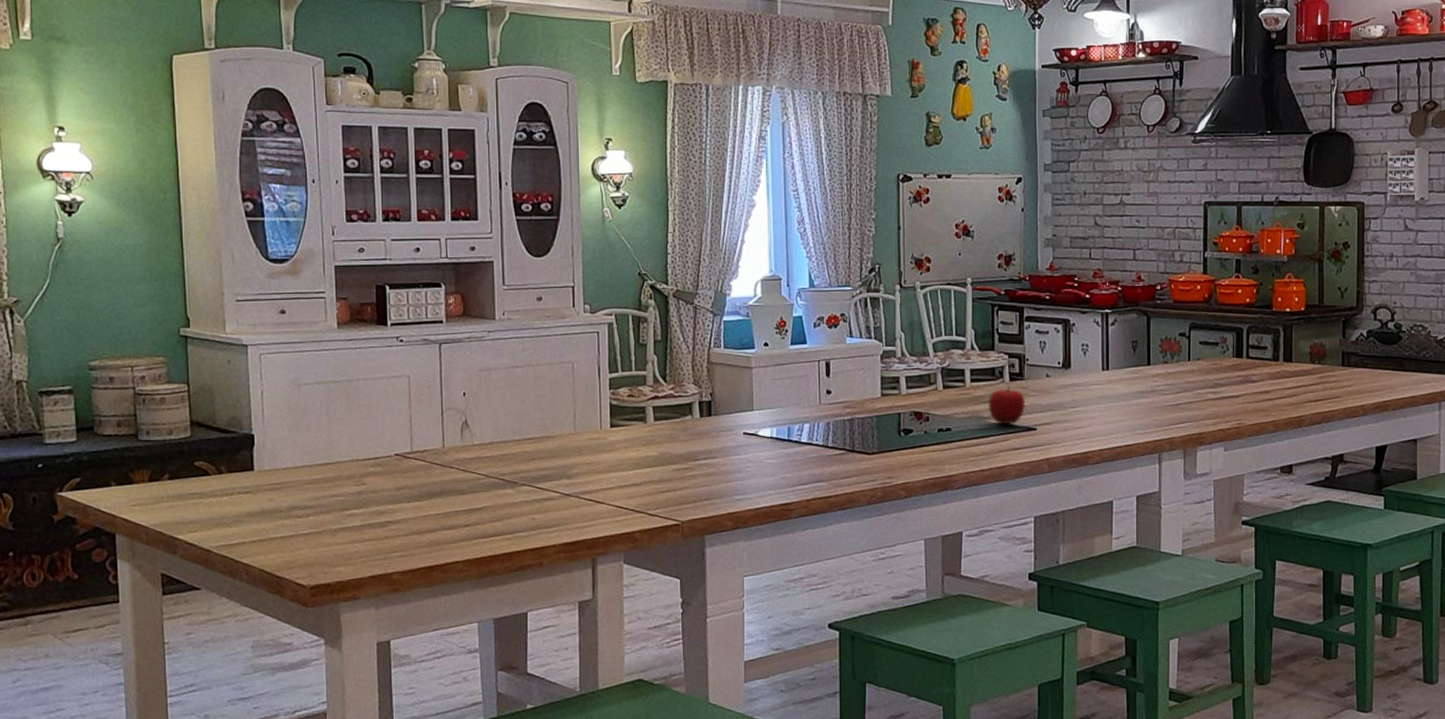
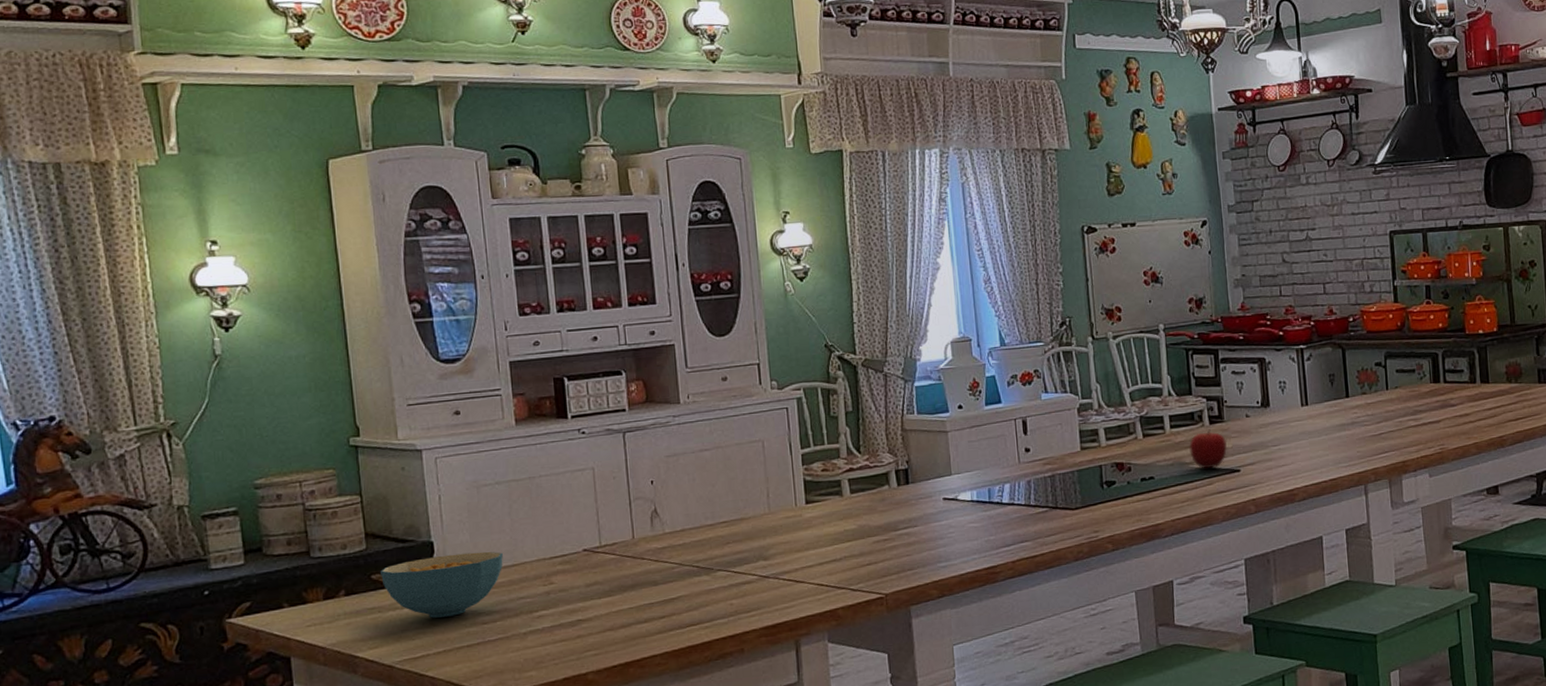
cereal bowl: none [203,448,319,508] -> present [381,551,503,618]

